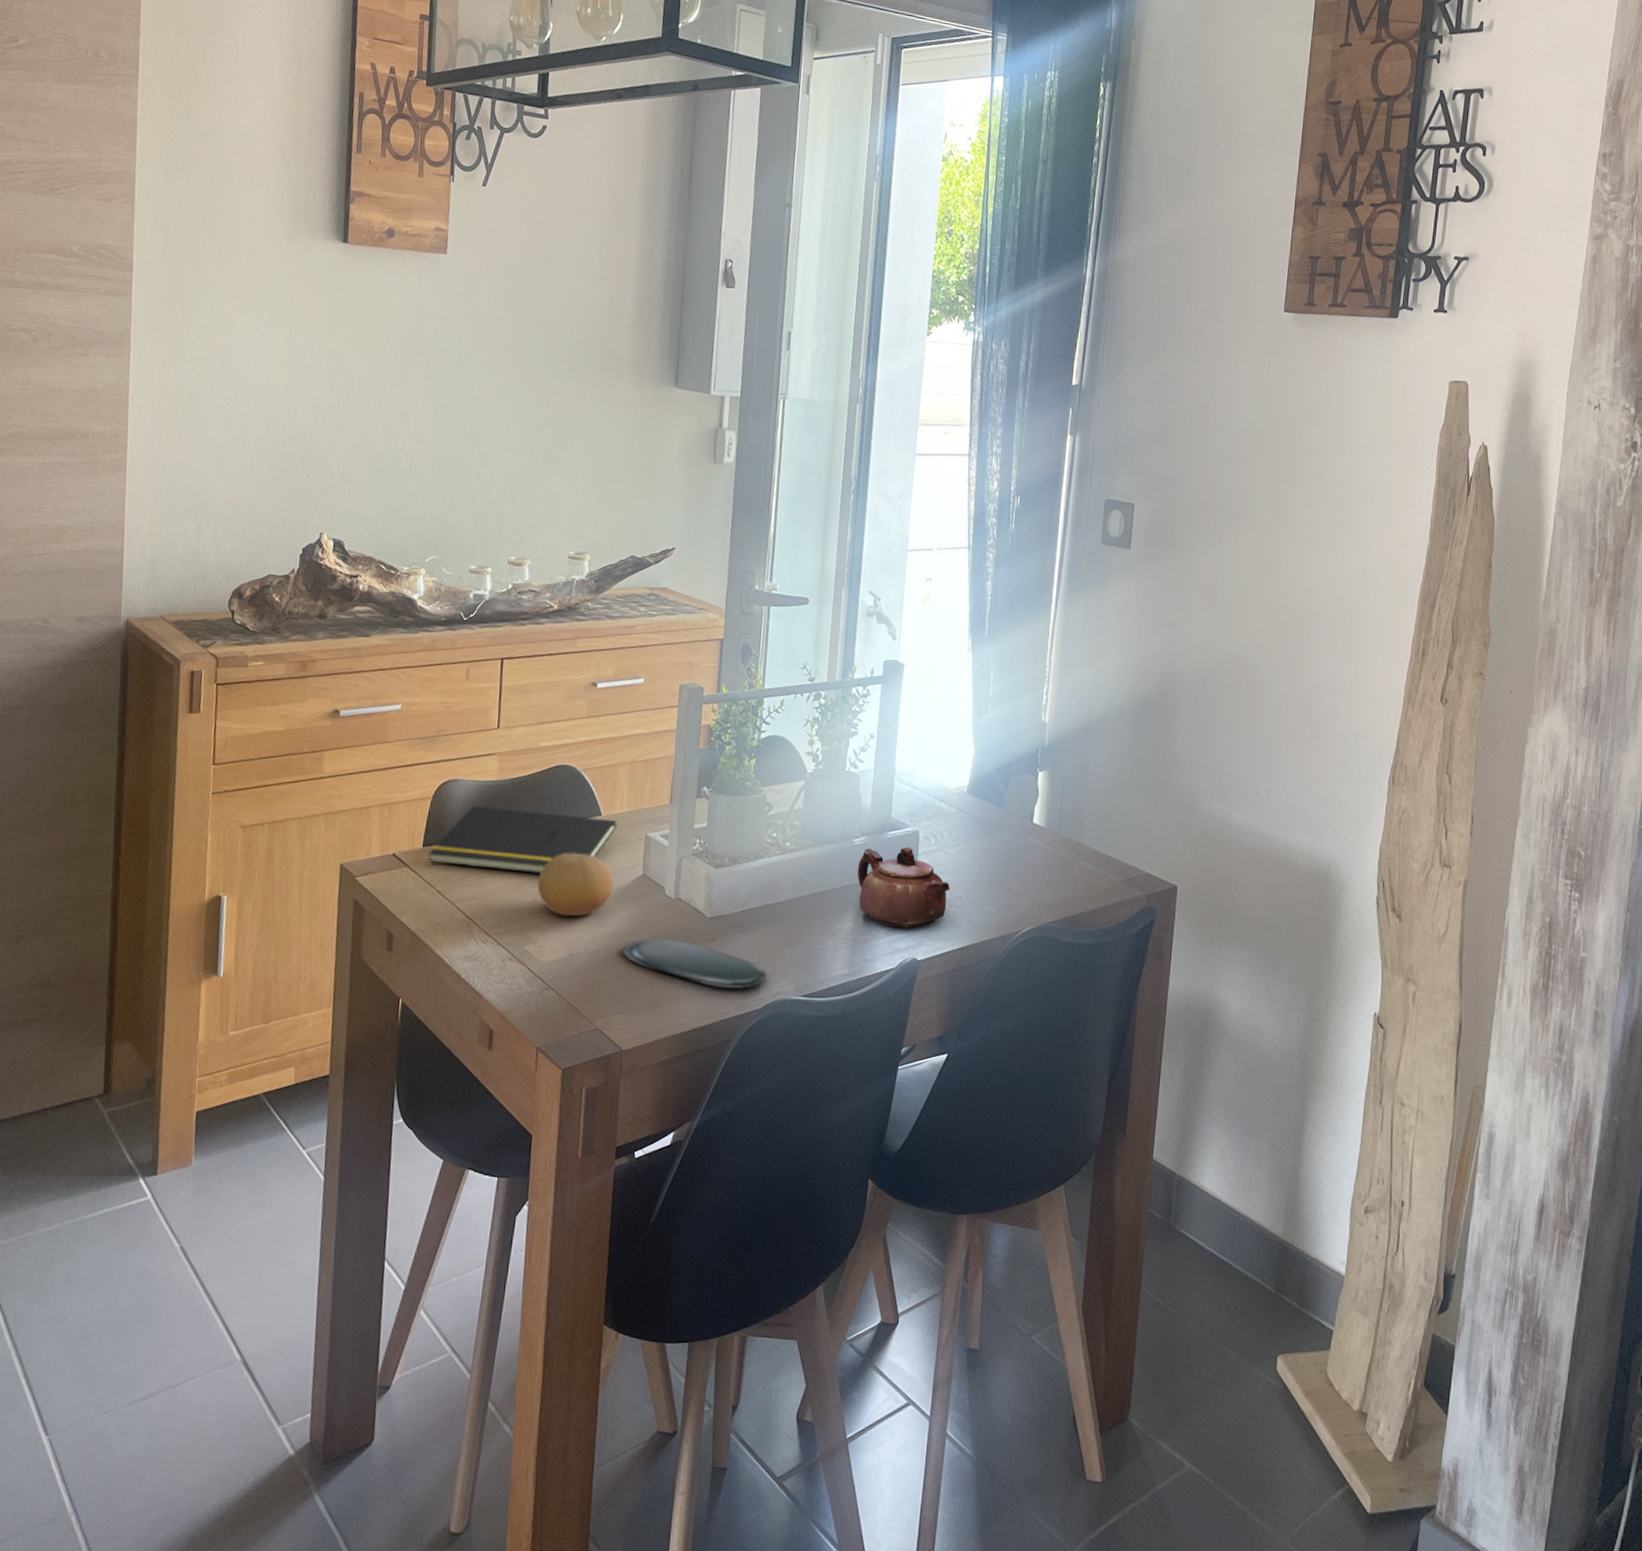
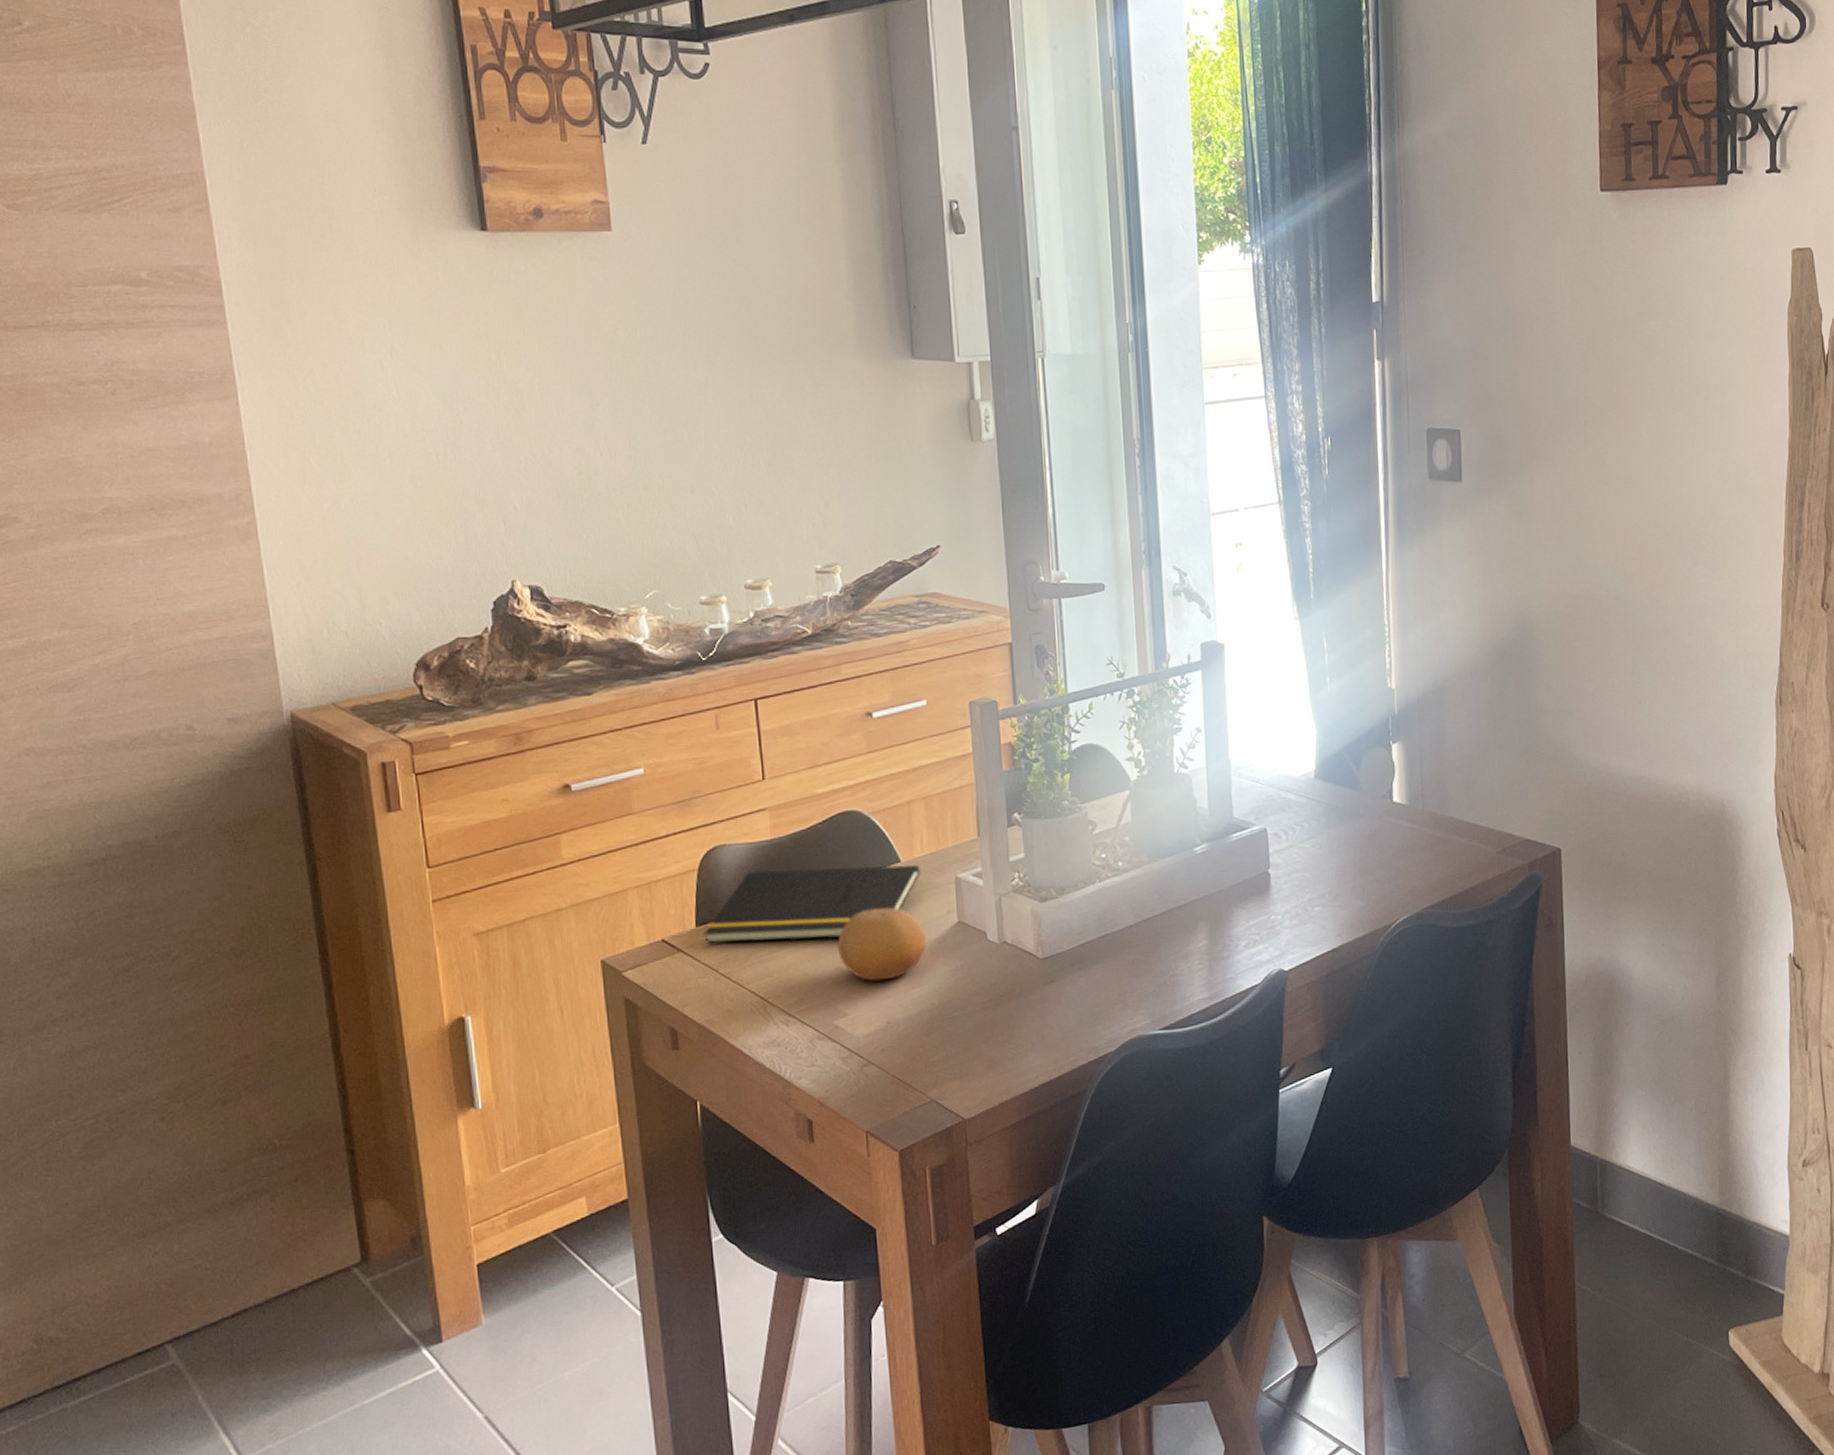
oval tray: present [621,938,767,989] -> none [946,989,1117,1035]
teapot: present [857,846,951,929] -> none [1202,847,1311,940]

